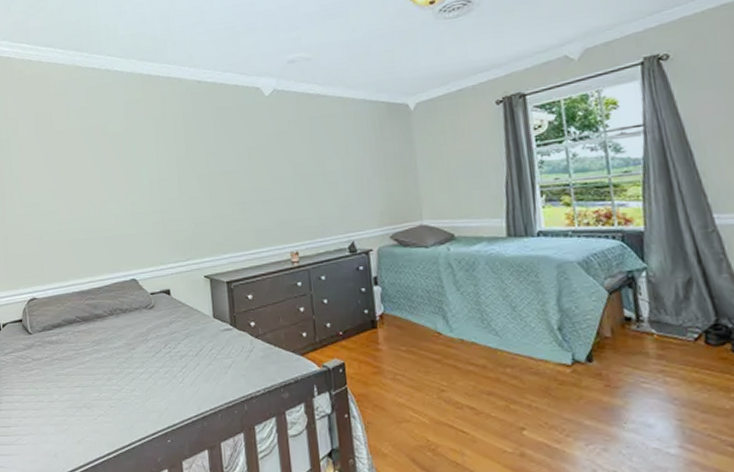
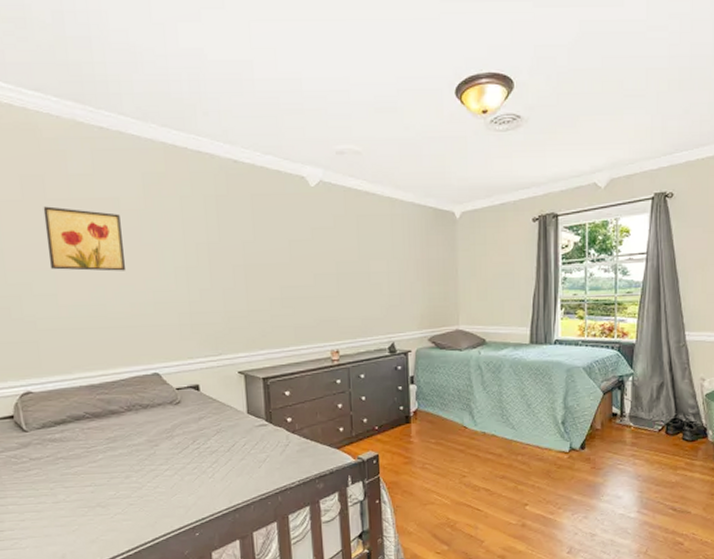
wall art: none [50,137,111,190] -> present [43,206,126,271]

